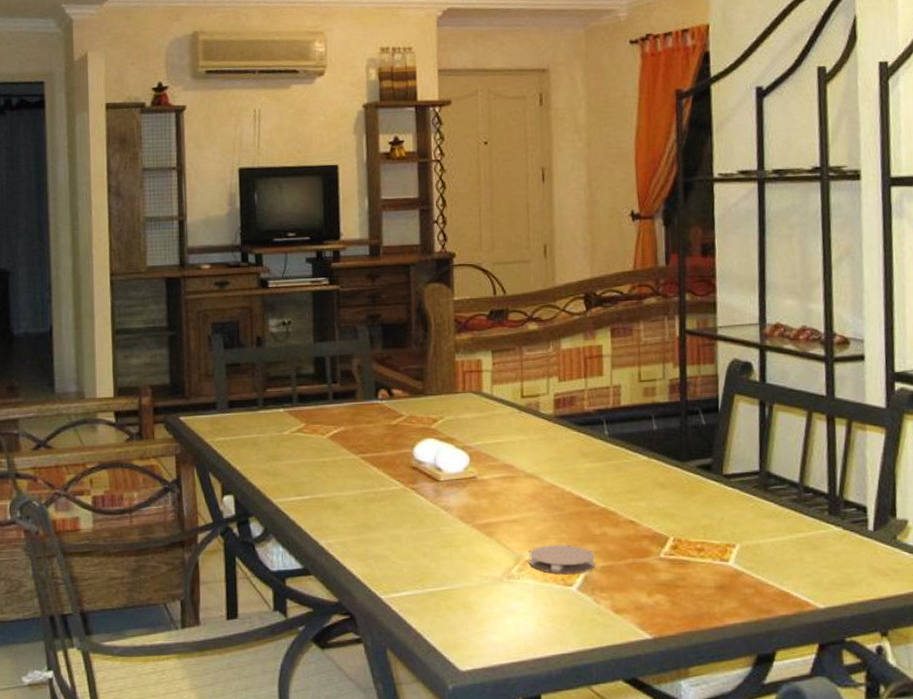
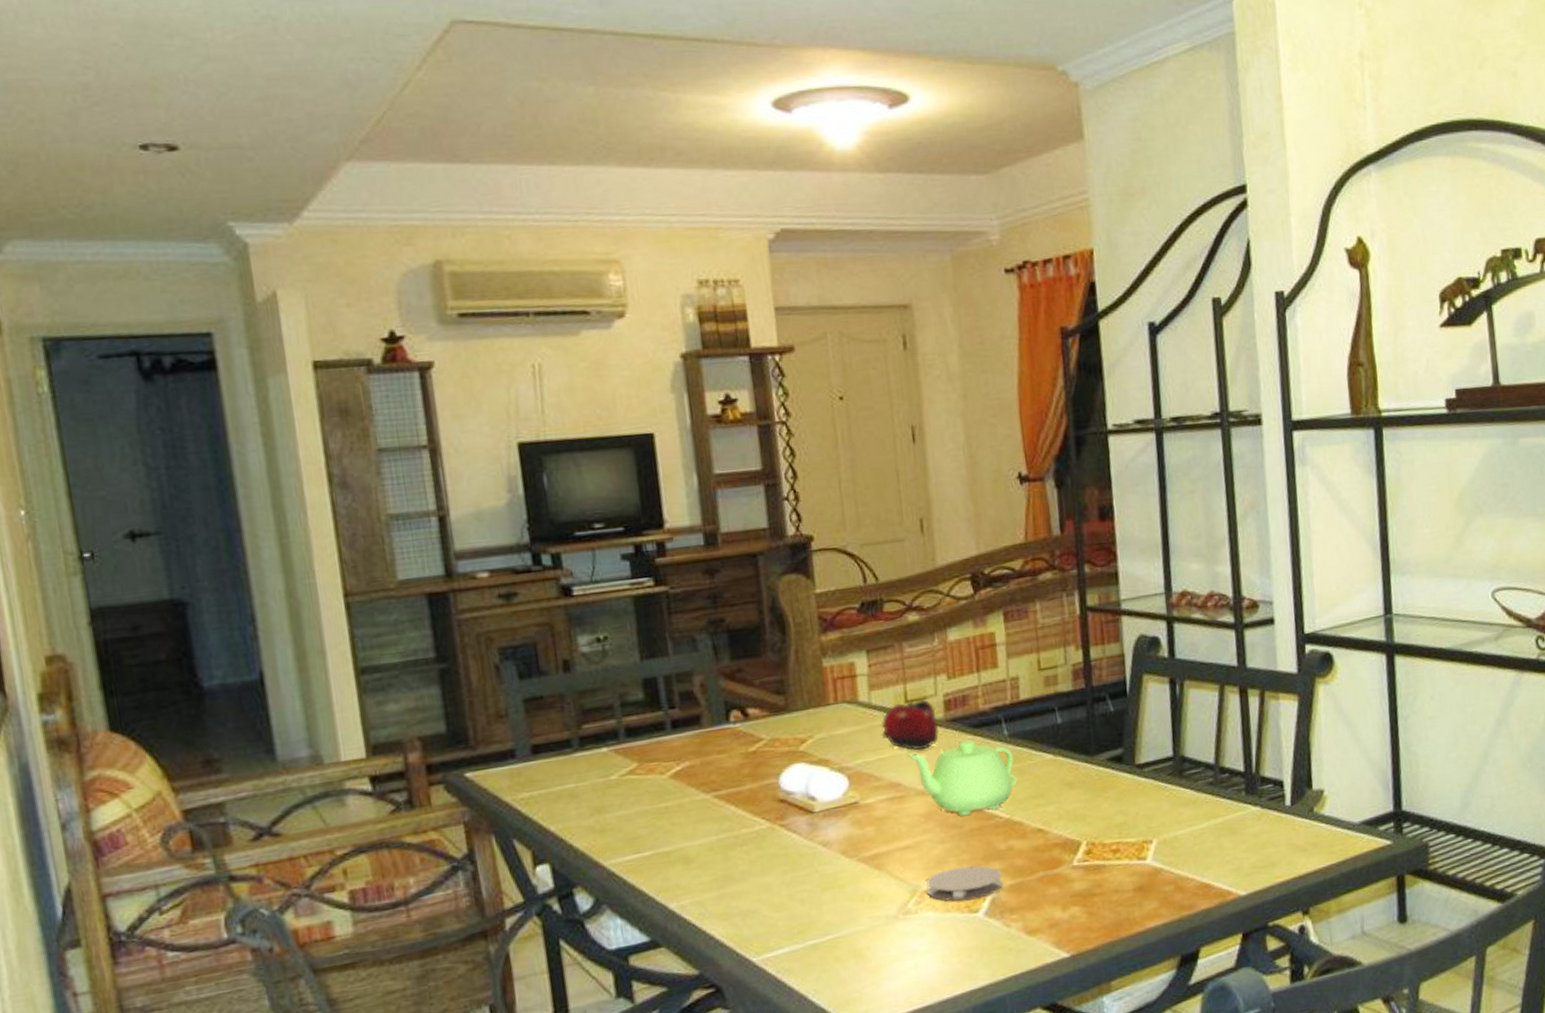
fruit: none [499,396,549,440] -> present [881,700,940,751]
teapot: none [521,435,614,501] -> present [908,739,1017,816]

